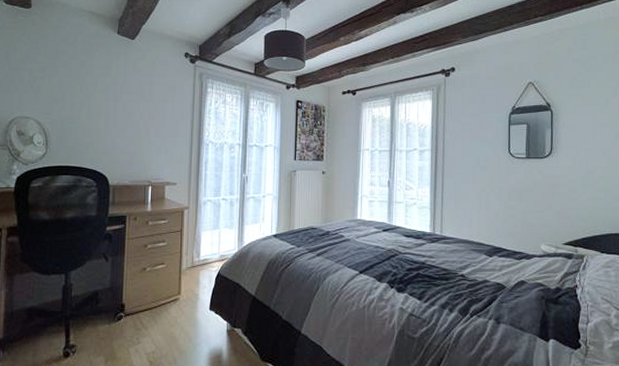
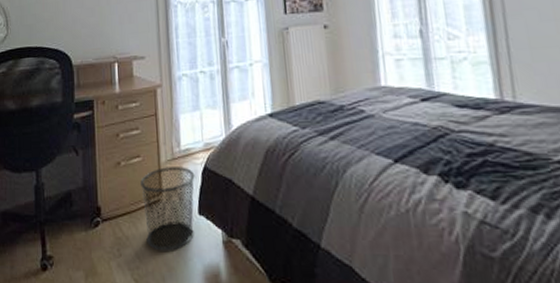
waste bin: none [162,273,210,339] -> present [140,167,195,251]

